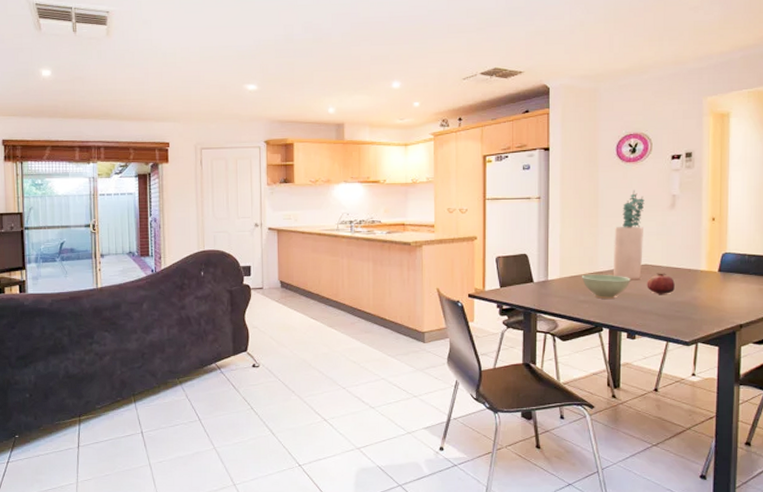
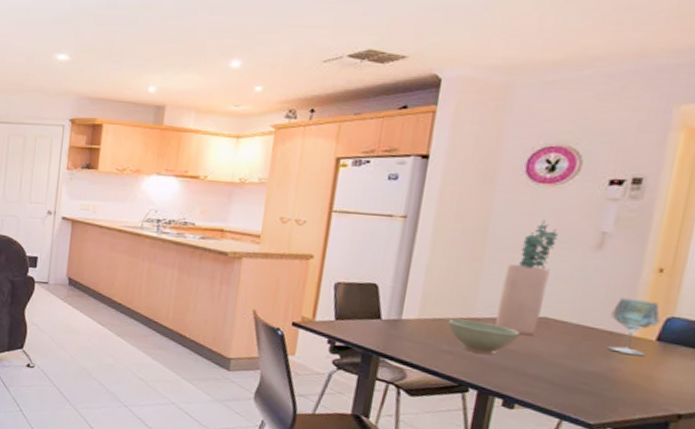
fruit: present [647,273,675,295] -> none [542,330,586,360]
wine glass: none [687,242,718,285] -> present [608,297,660,357]

